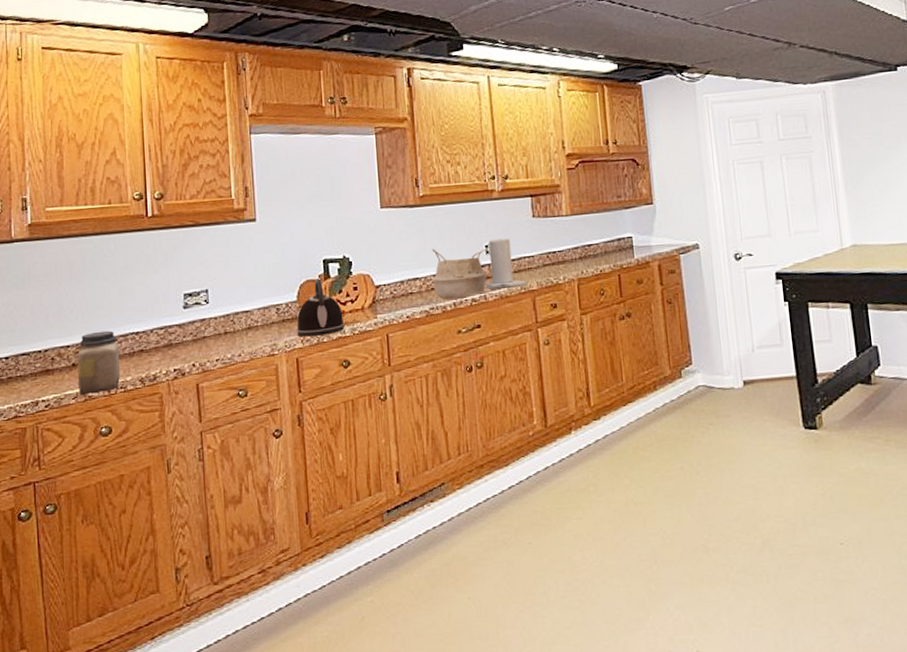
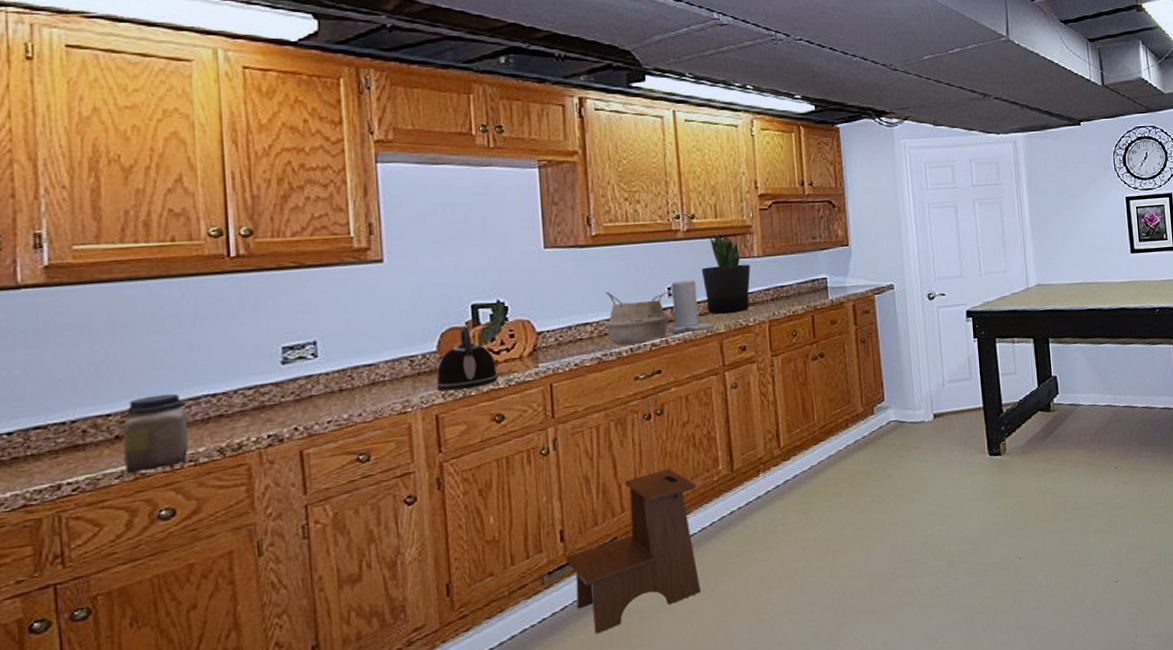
step stool: none [402,420,519,574] -> present [566,468,700,634]
planter: none [514,194,560,272] -> present [701,234,751,314]

